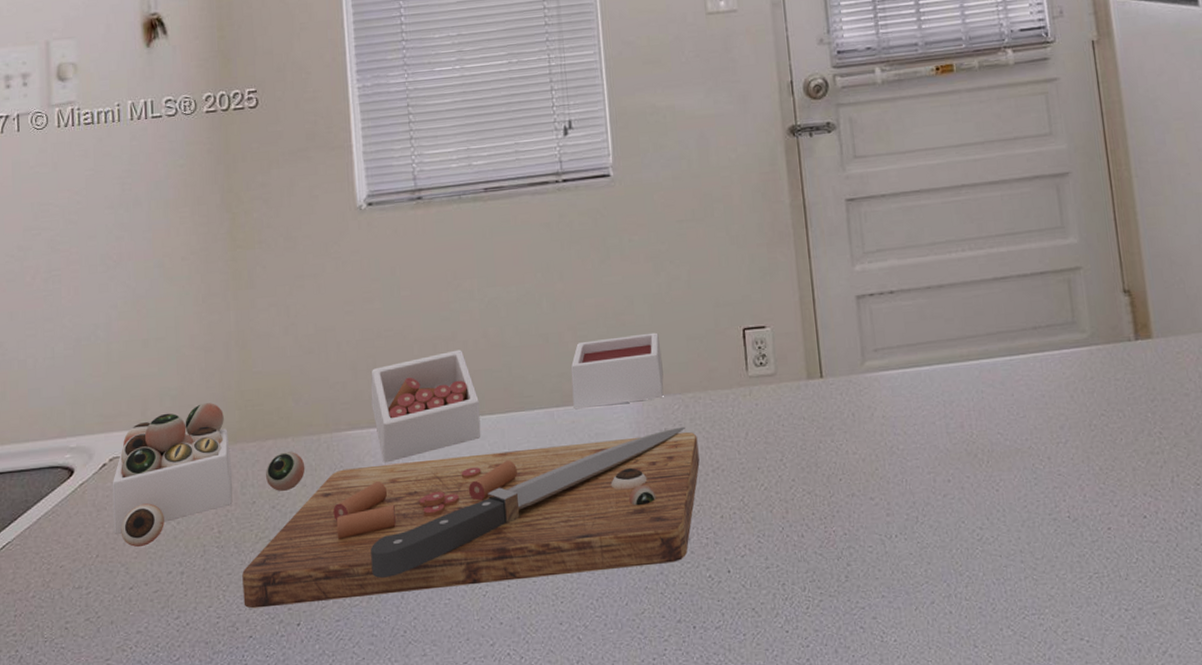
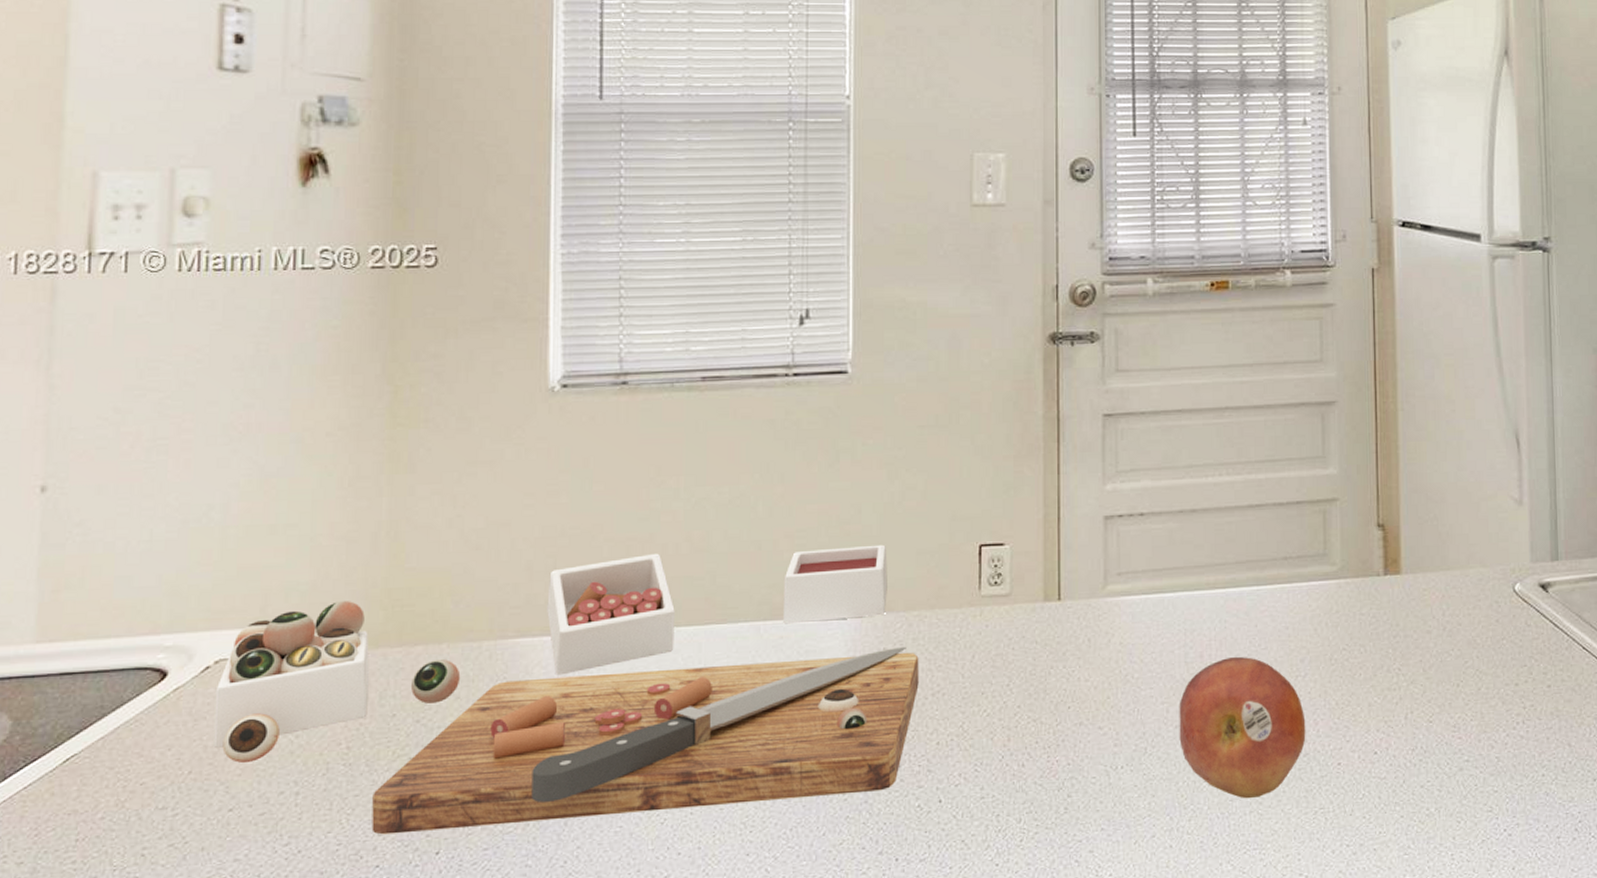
fruit: none [945,425,1073,565] -> present [1179,656,1306,799]

